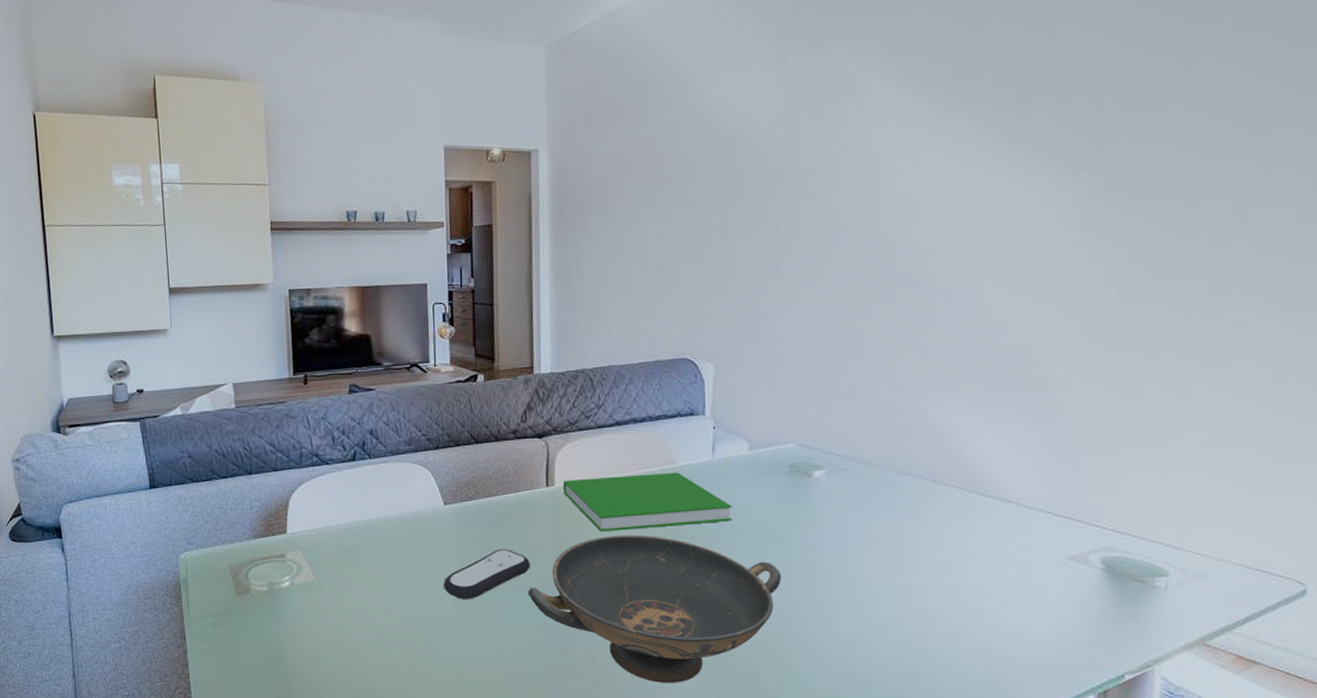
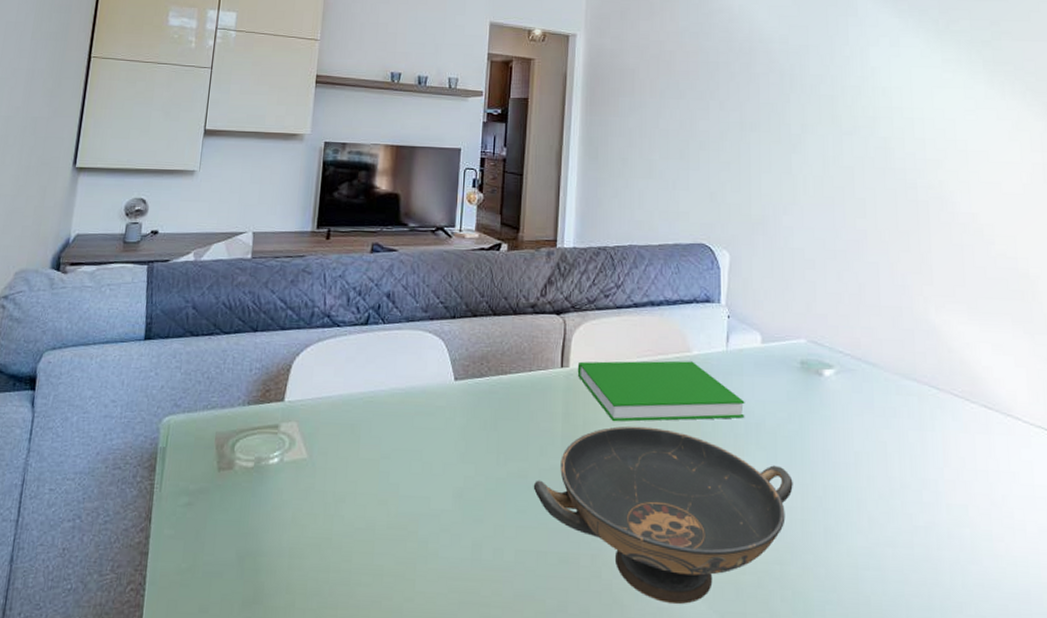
remote control: present [443,548,531,599] -> none [444,433,539,491]

